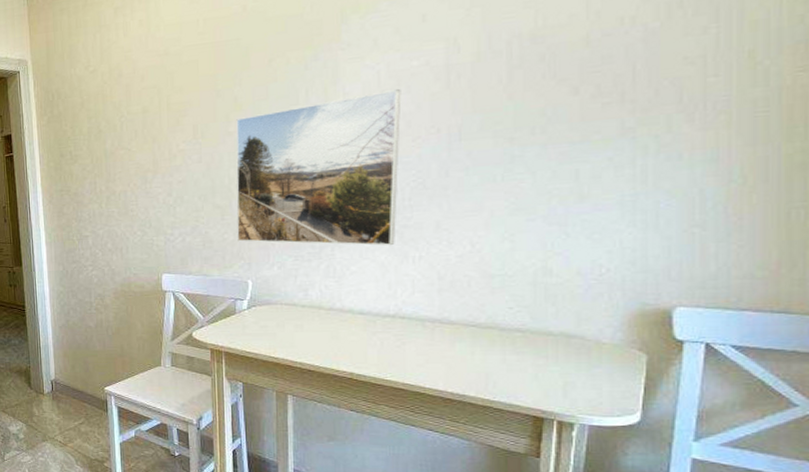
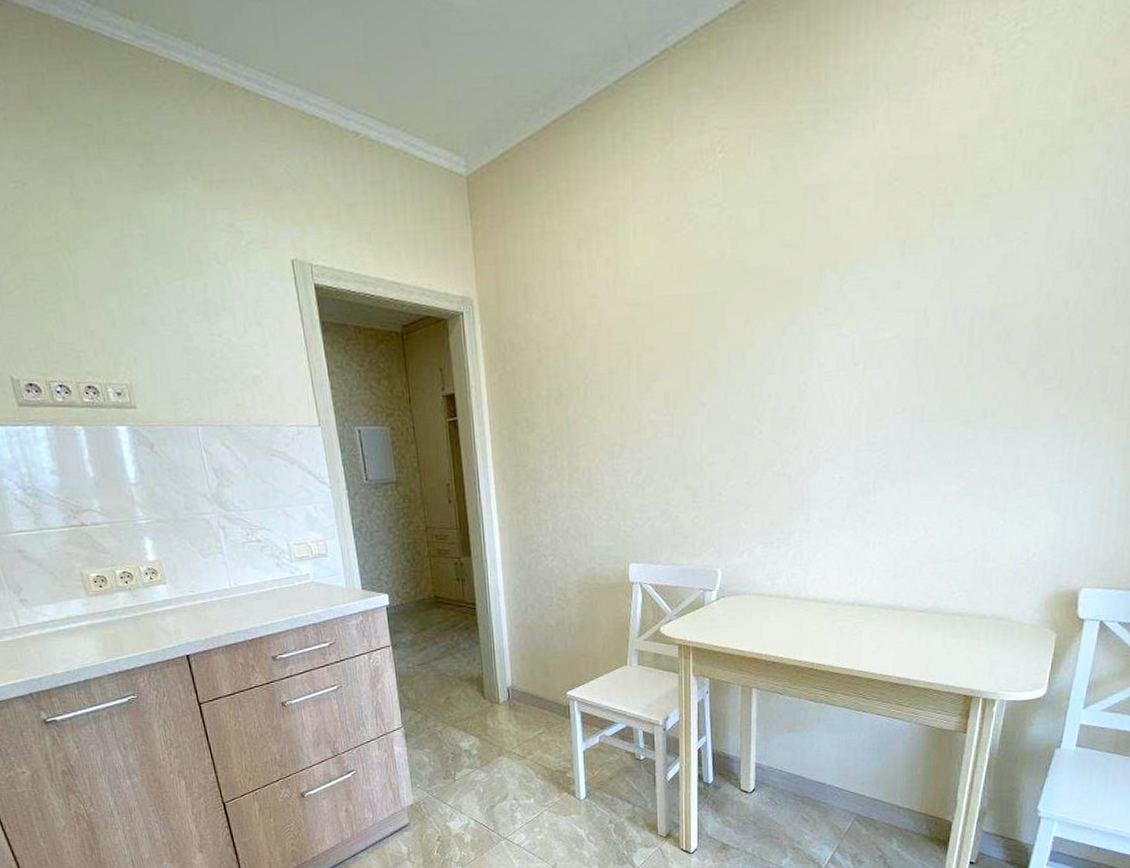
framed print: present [235,88,401,246] -> none [708,361,873,532]

